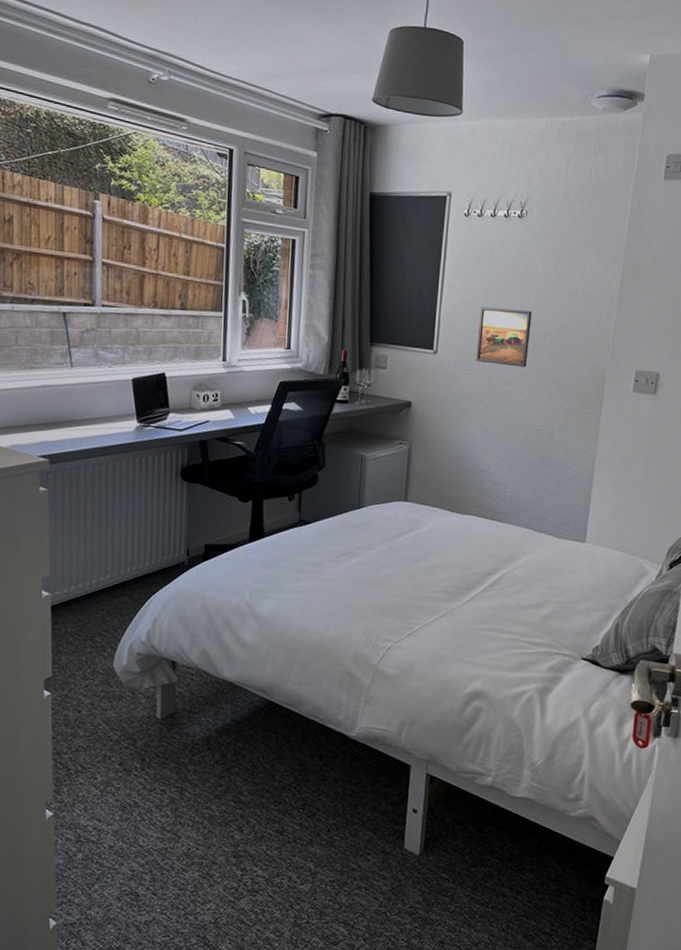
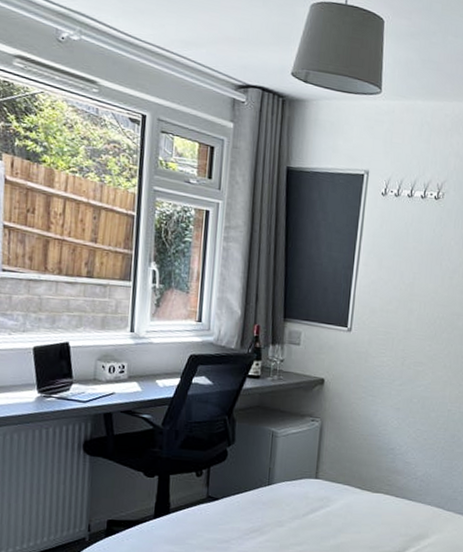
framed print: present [476,307,532,368] -> none [390,286,446,348]

